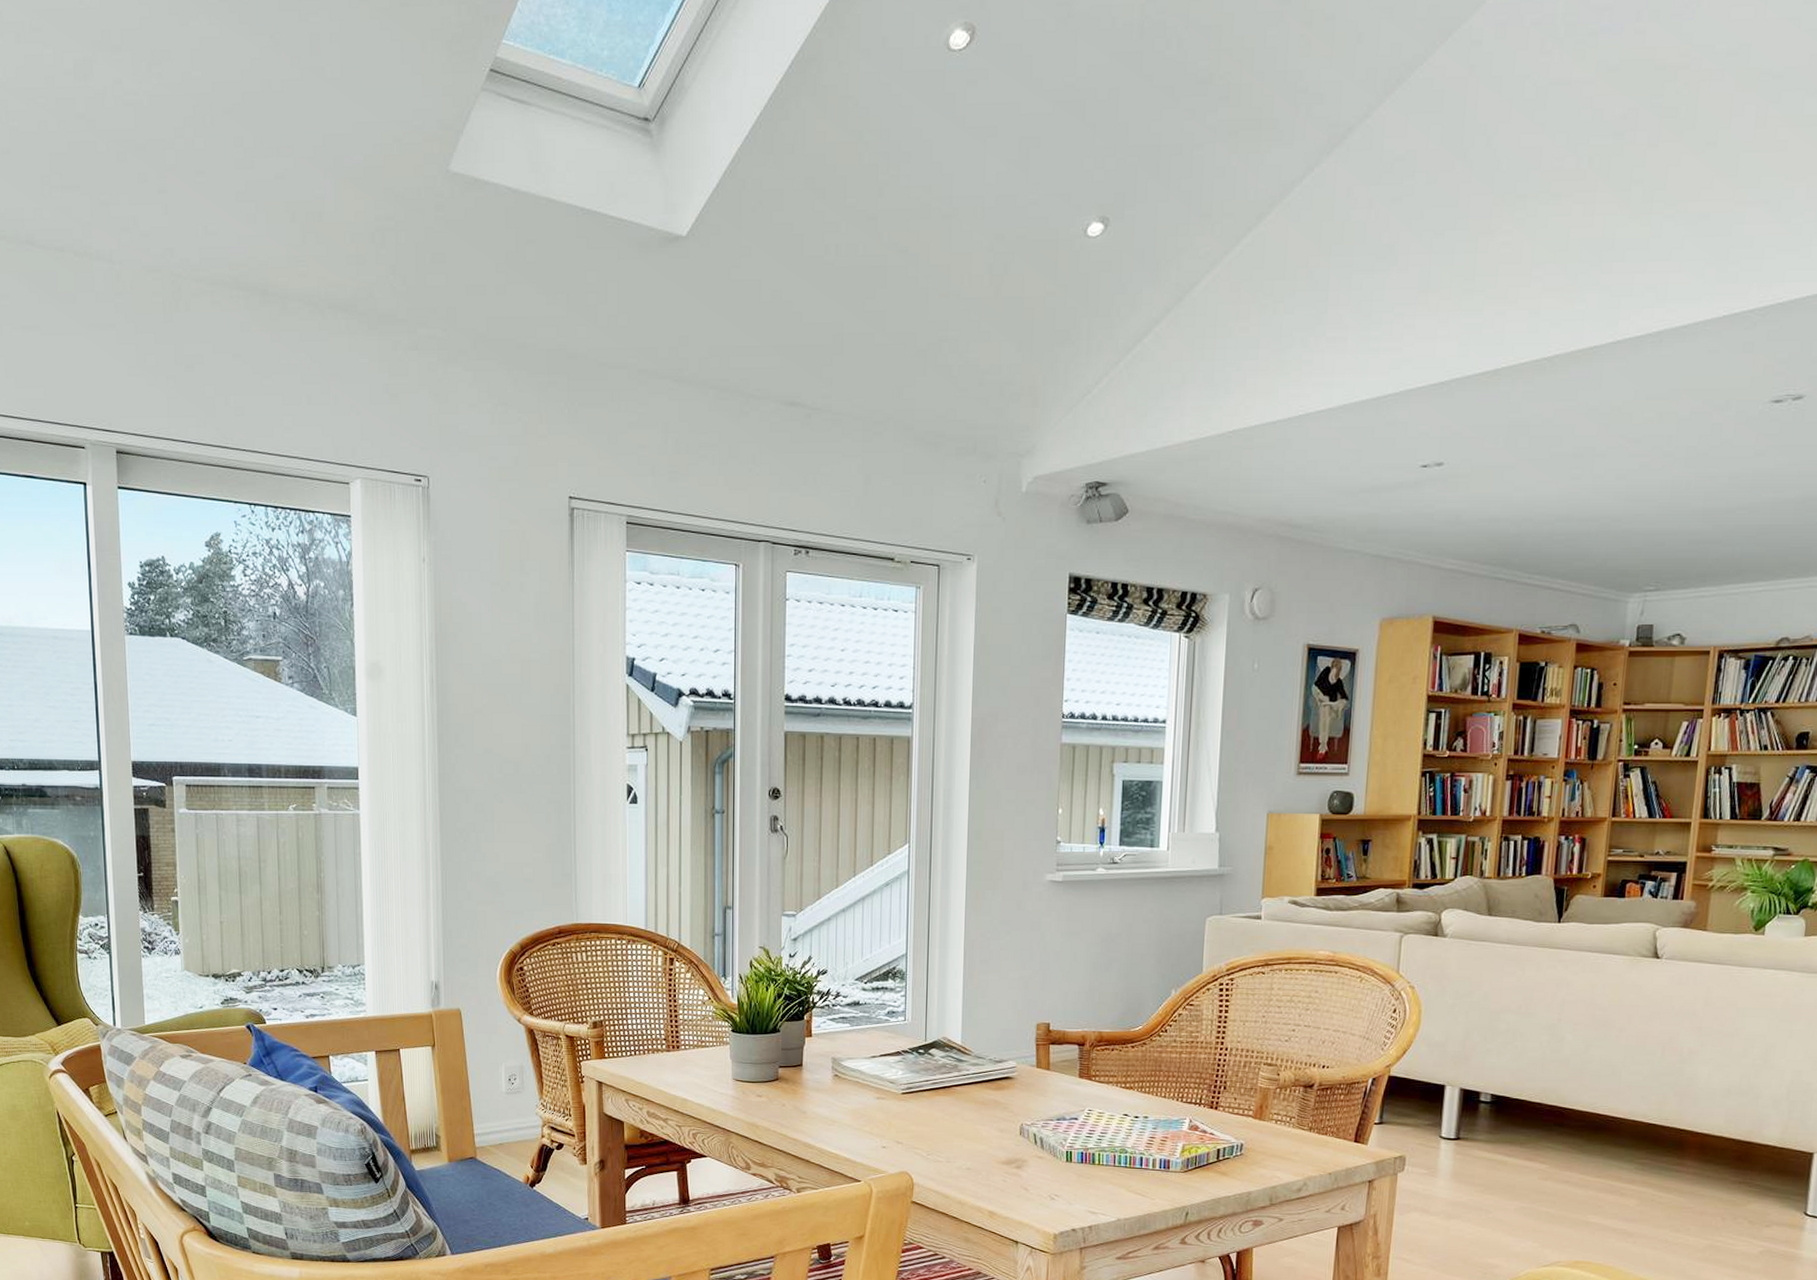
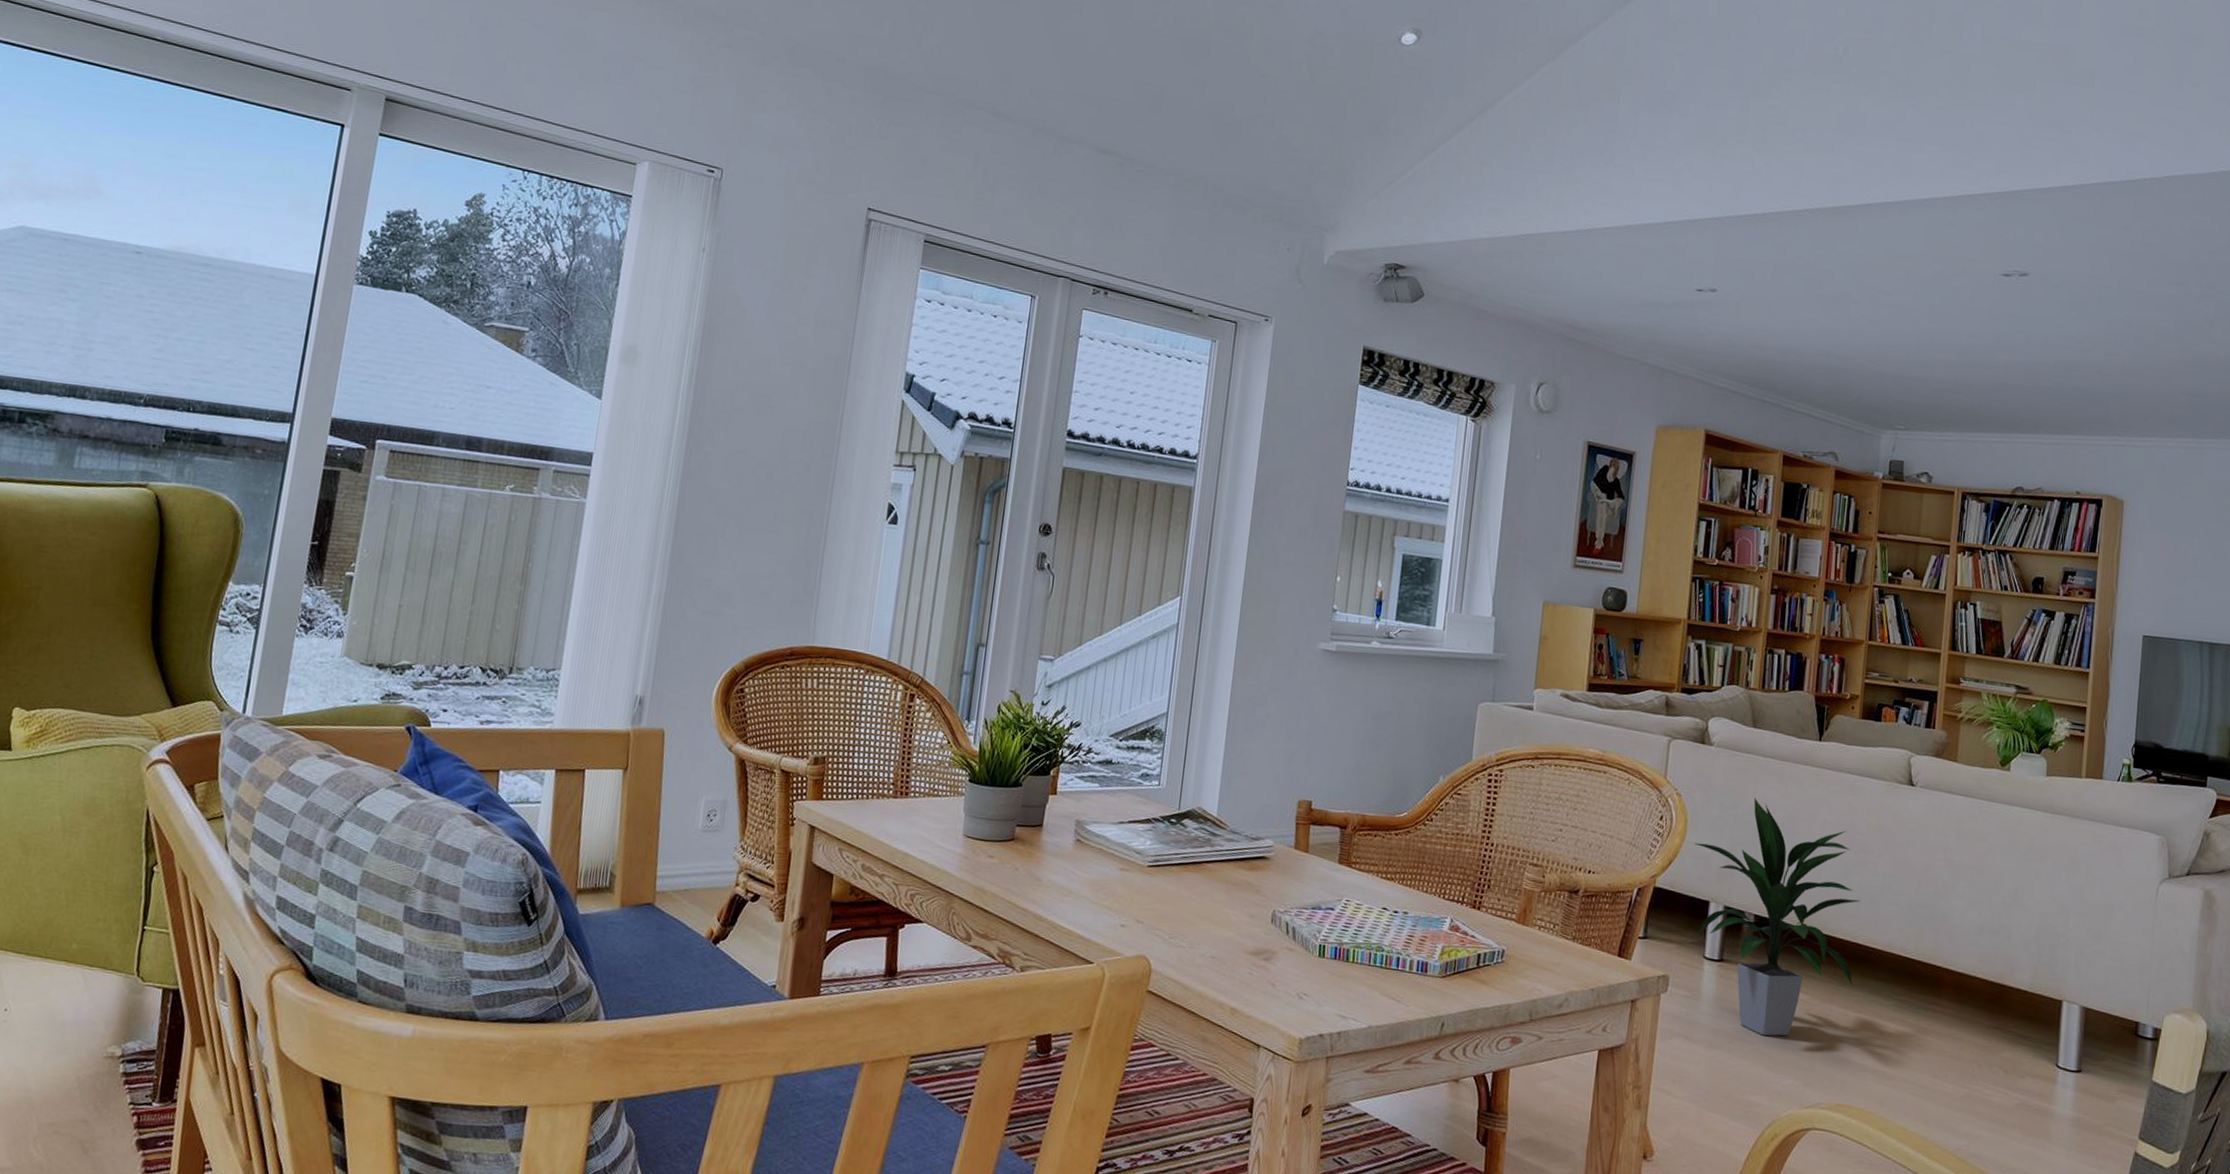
indoor plant: none [1425,984,1602,1205] -> present [1690,797,1861,1036]

